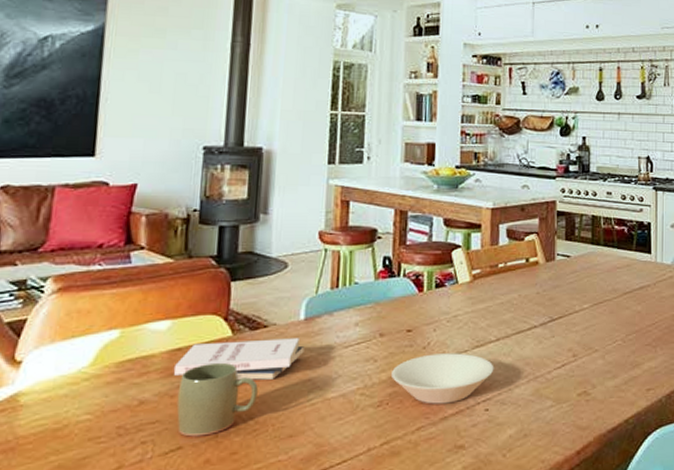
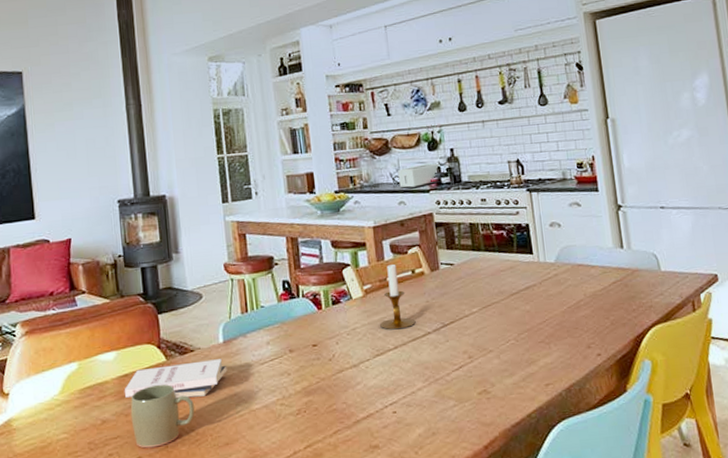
dish: present [392,353,494,404] -> none [305,362,396,410]
candlestick: none [484,251,523,320] -> present [380,265,416,330]
toaster: none [525,149,570,173] -> present [398,163,442,189]

